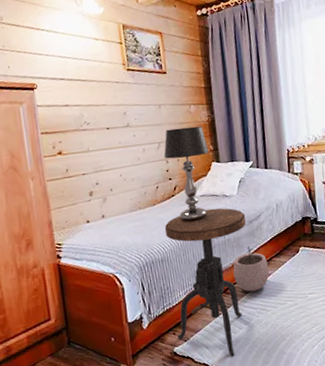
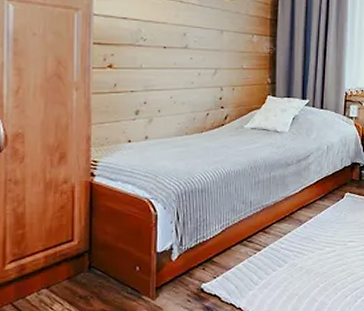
table lamp: present [163,126,210,222] -> none [219,56,267,153]
side table: present [164,208,246,357] -> none [207,143,295,300]
plant pot: present [233,245,270,292] -> none [274,185,312,234]

